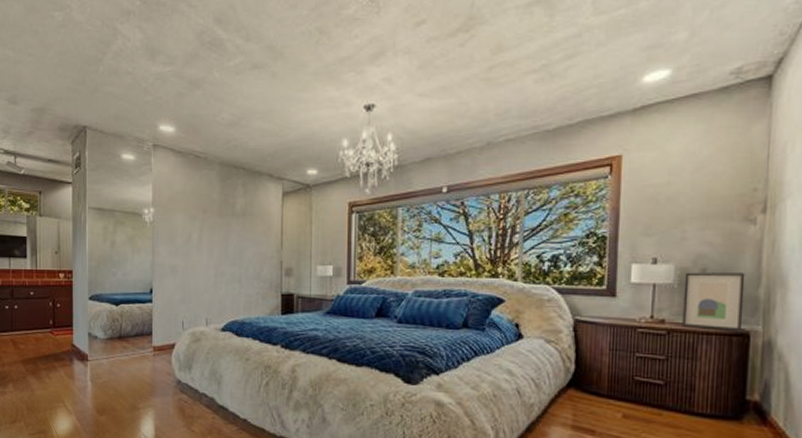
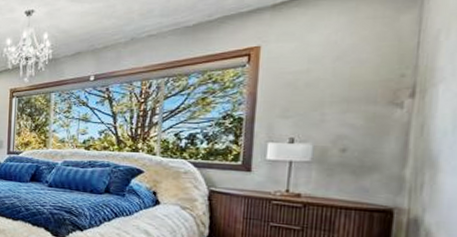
picture frame: present [682,272,745,330] -> none [319,151,390,207]

